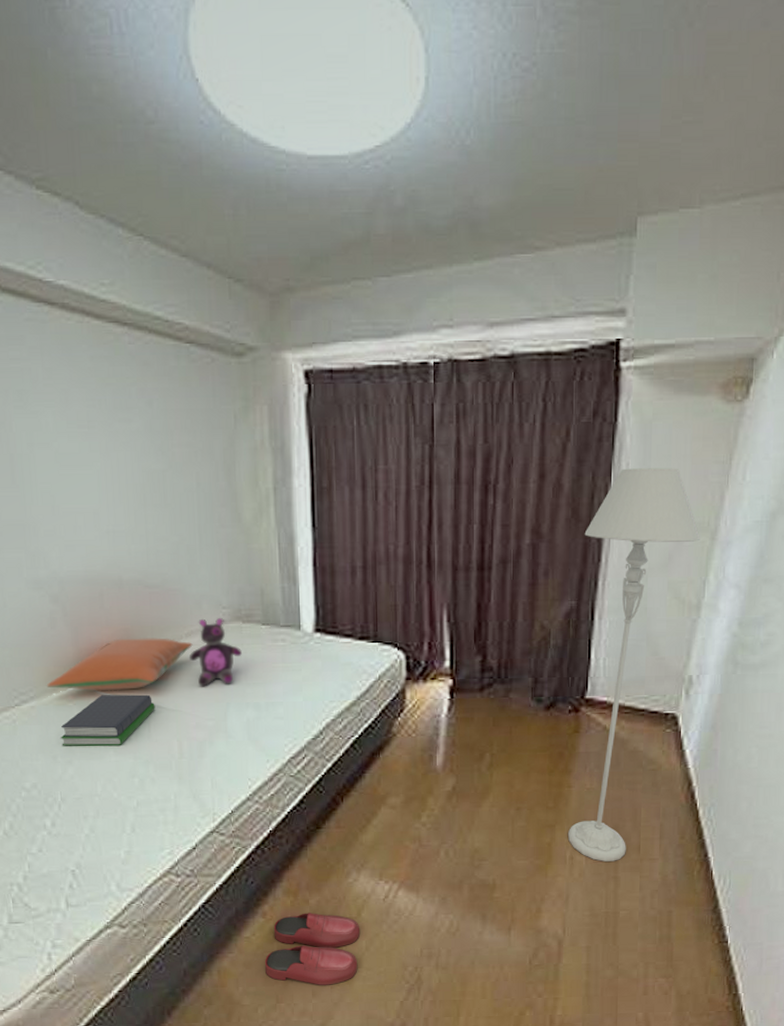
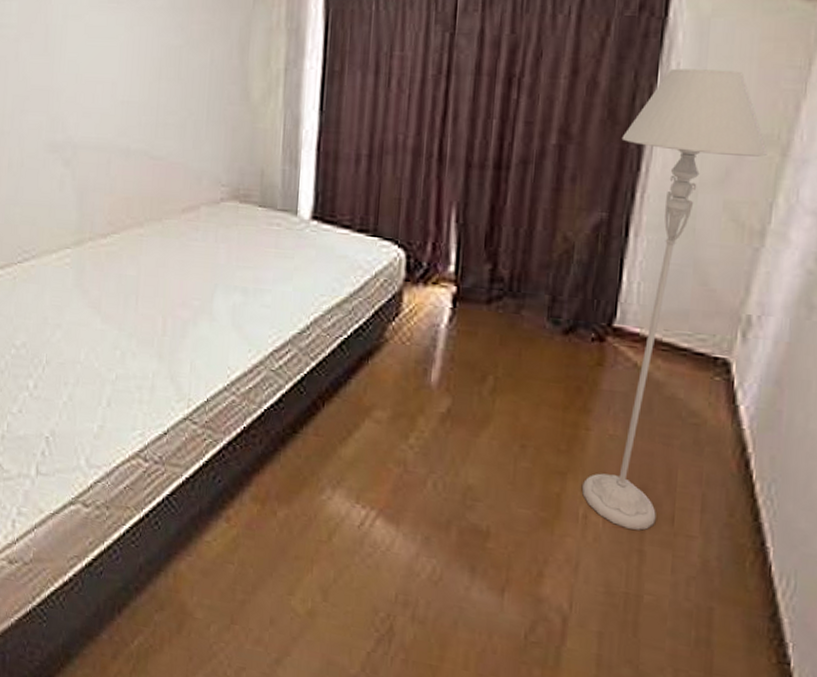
pillow: present [46,638,193,691] -> none [48,207,189,259]
book: present [60,694,155,746] -> none [53,261,145,315]
stuffed animal: present [188,618,243,687] -> none [183,194,237,265]
slippers: present [265,913,361,985] -> none [223,525,330,616]

